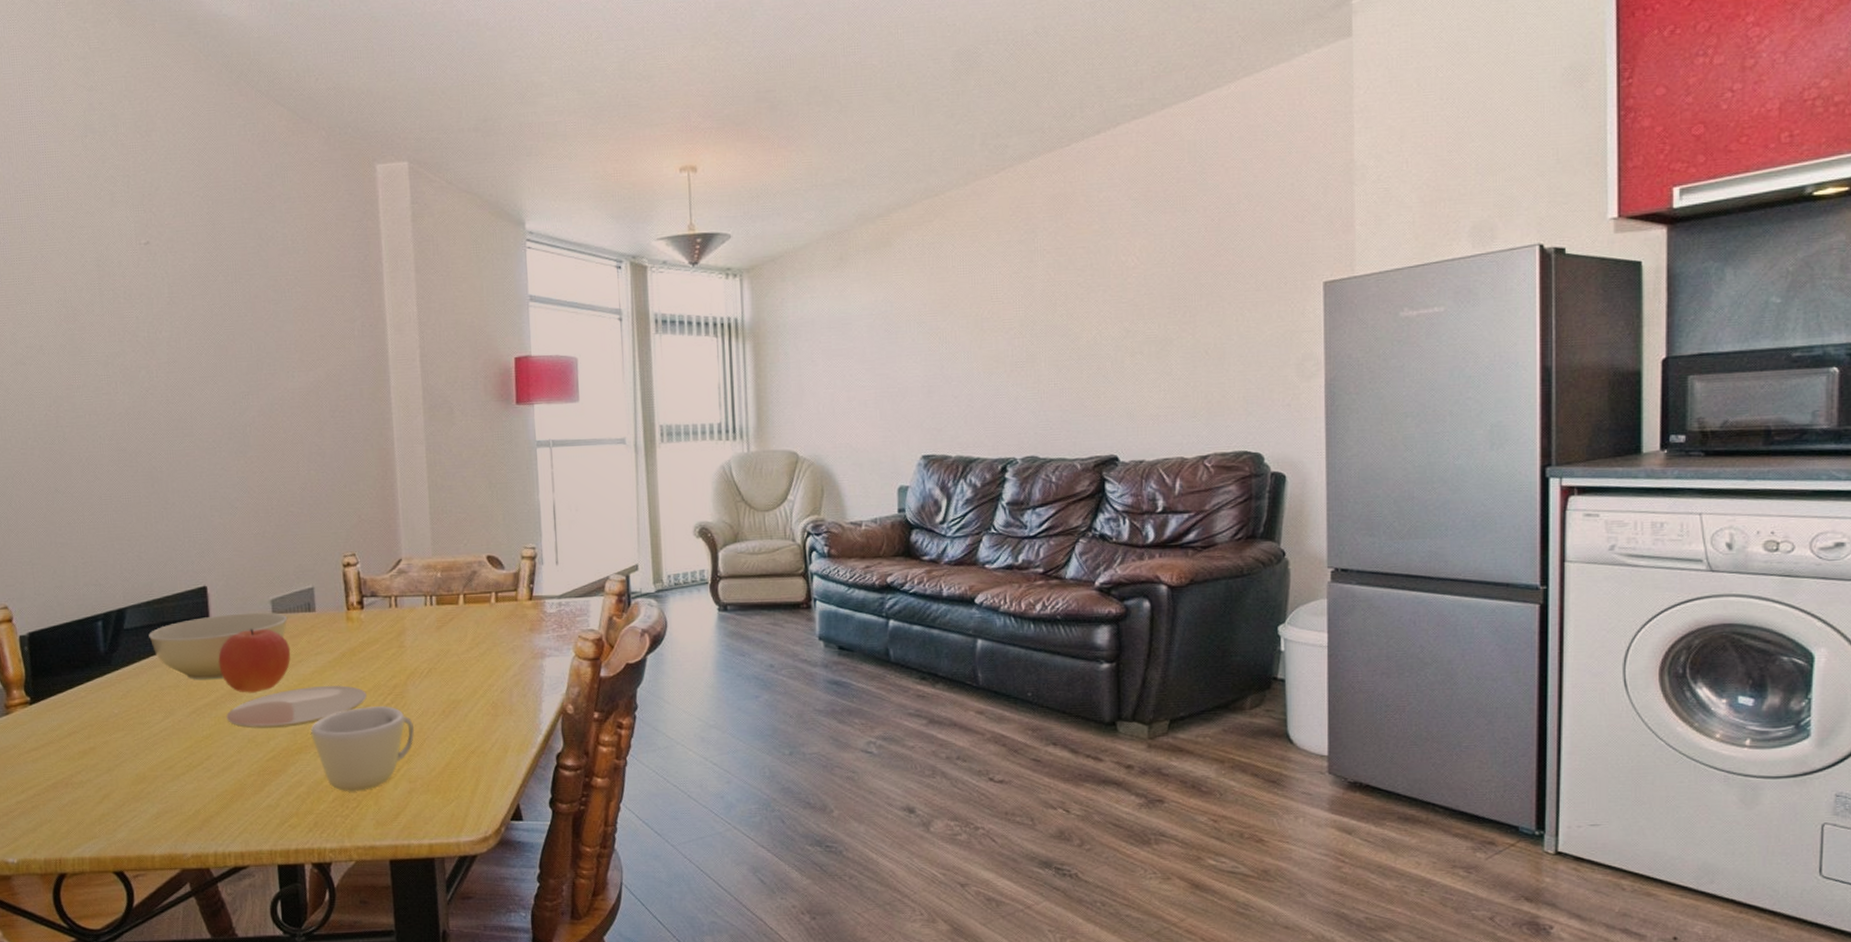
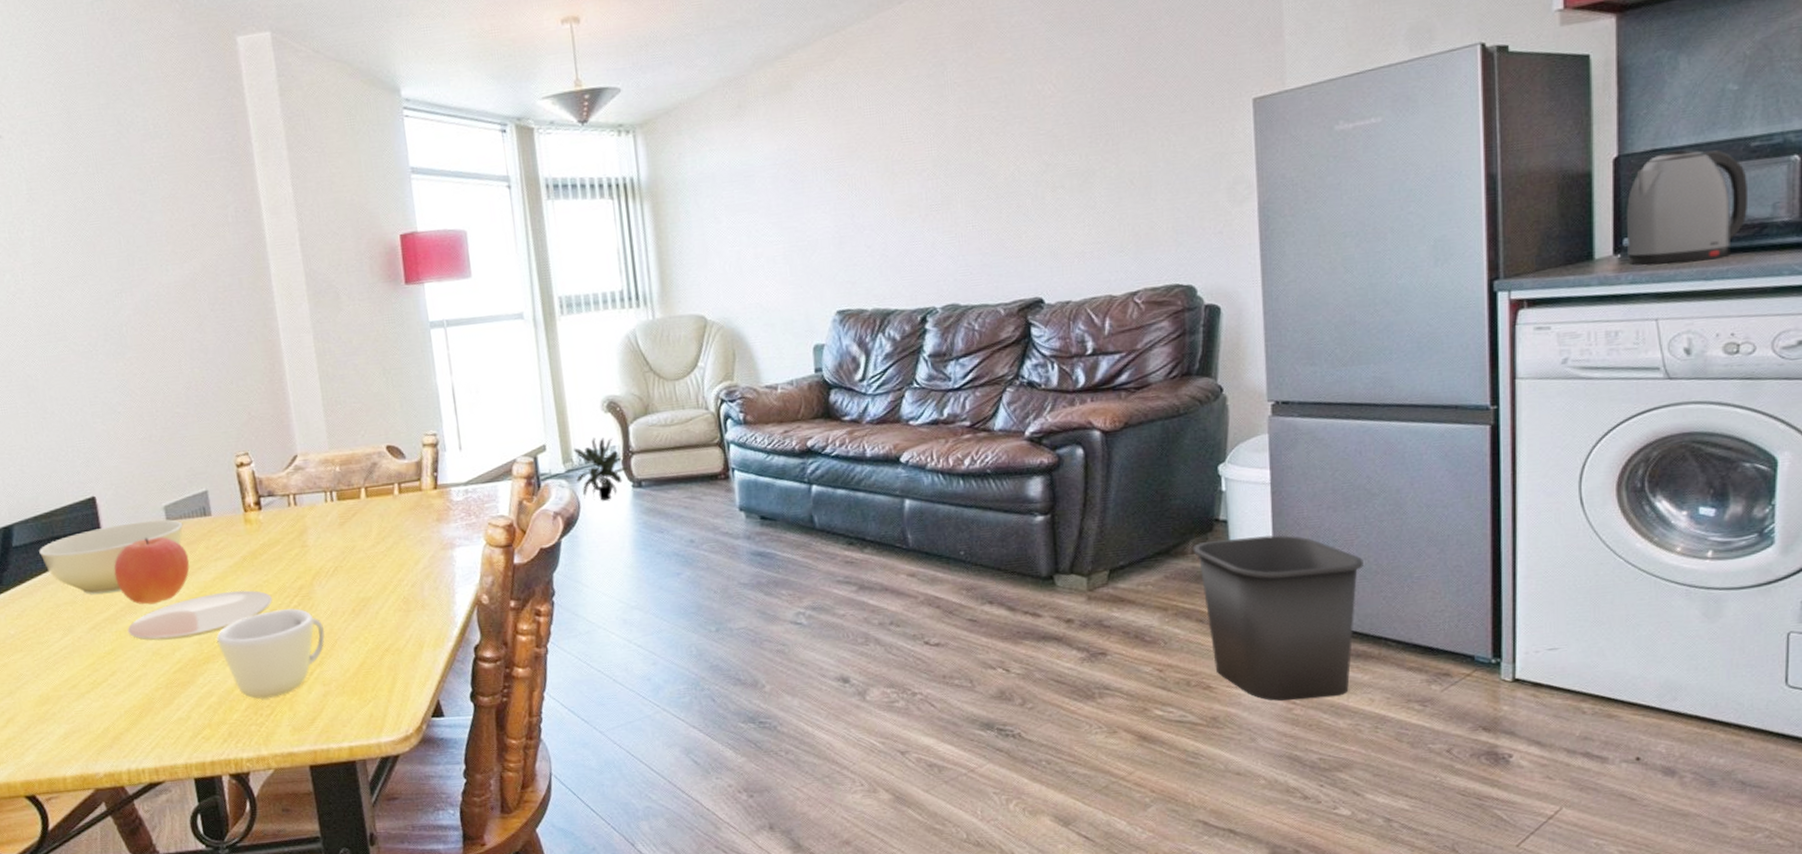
potted plant: none [663,560,716,622] -> present [572,437,629,501]
waste bin: none [1250,696,1414,858] -> present [1192,535,1364,701]
kettle: none [1674,355,1790,462] -> present [1627,149,1749,265]

